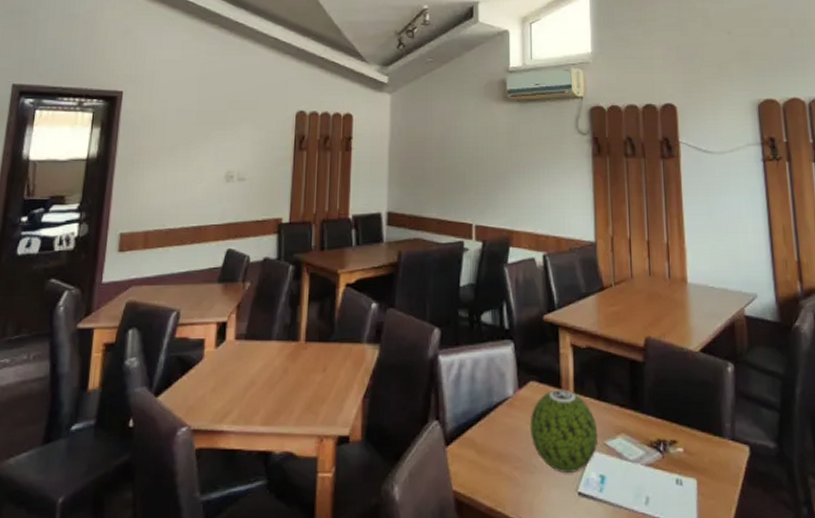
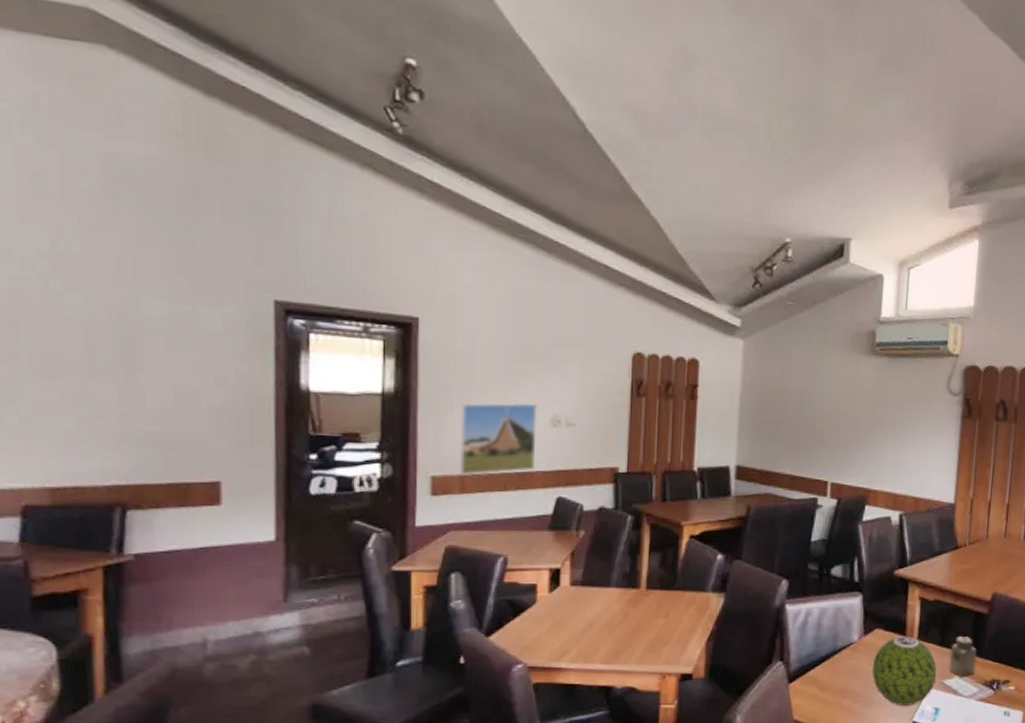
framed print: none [144,161,215,231] -> present [458,402,538,475]
salt shaker: none [609,388,639,438] -> present [950,636,977,678]

